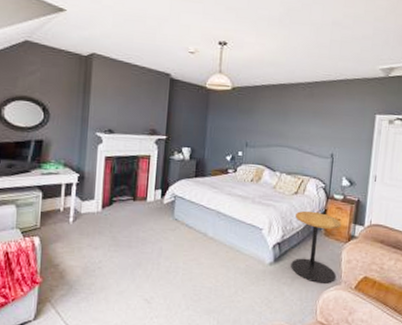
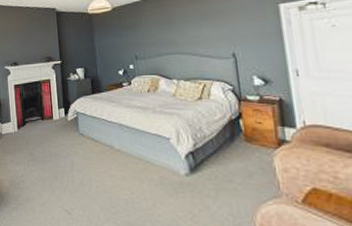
side table: present [291,210,341,284] -> none [204,116,273,196]

